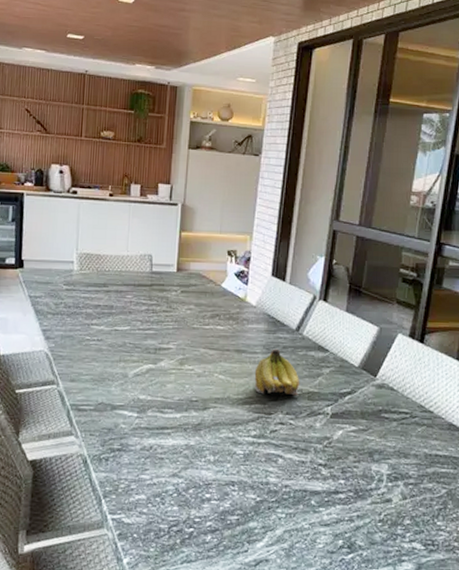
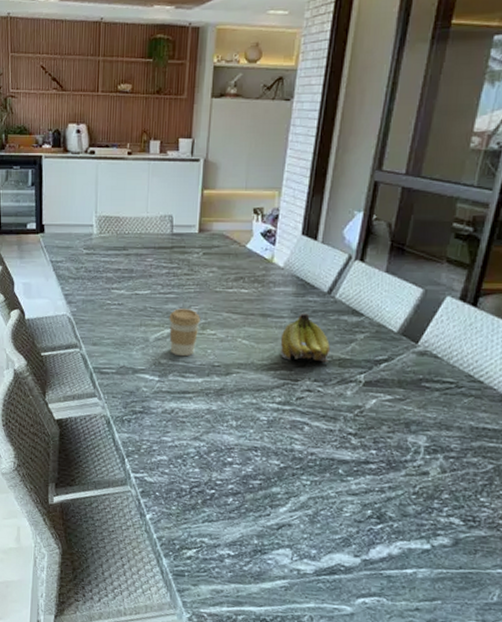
coffee cup: none [148,344,178,392] -> present [169,308,200,357]

